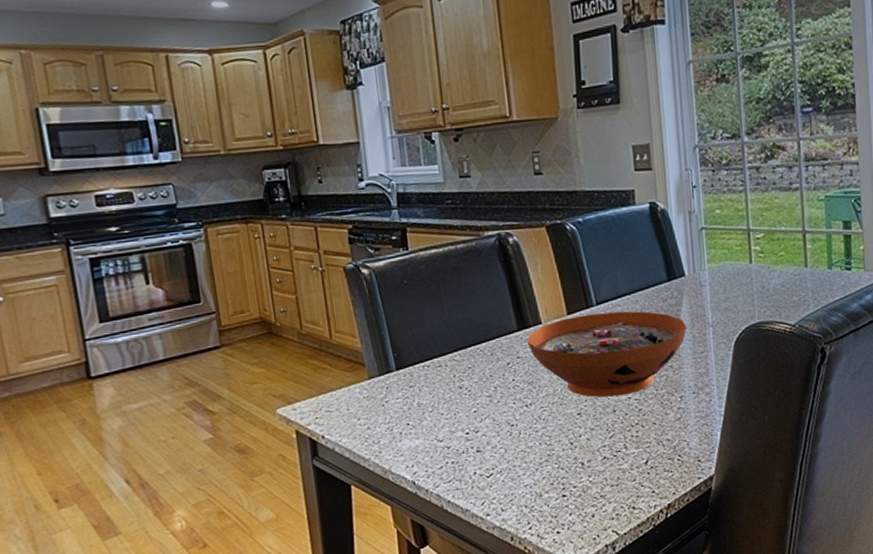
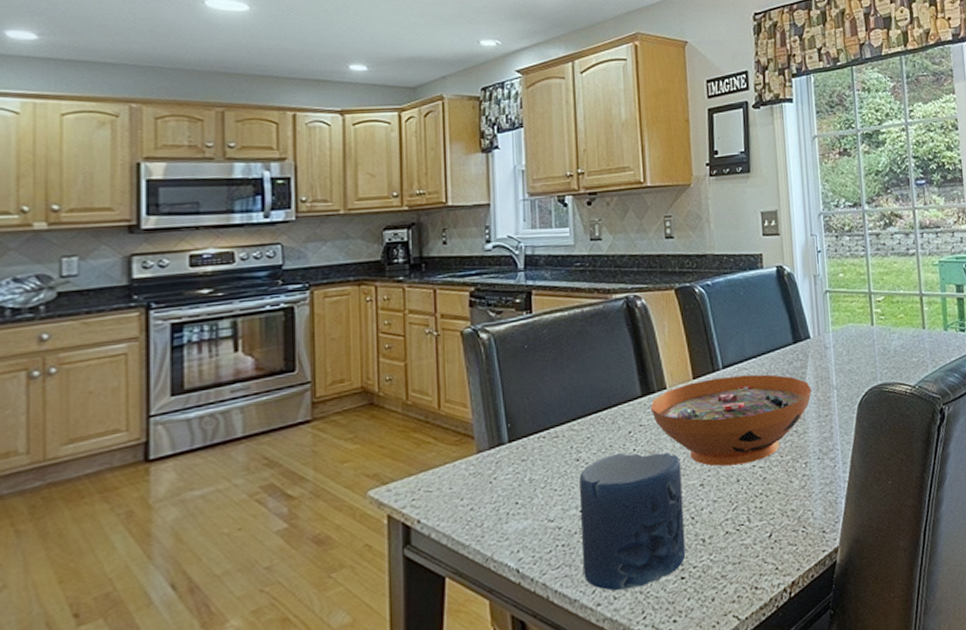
candle: none [463,382,566,504] -> present [579,452,686,591]

